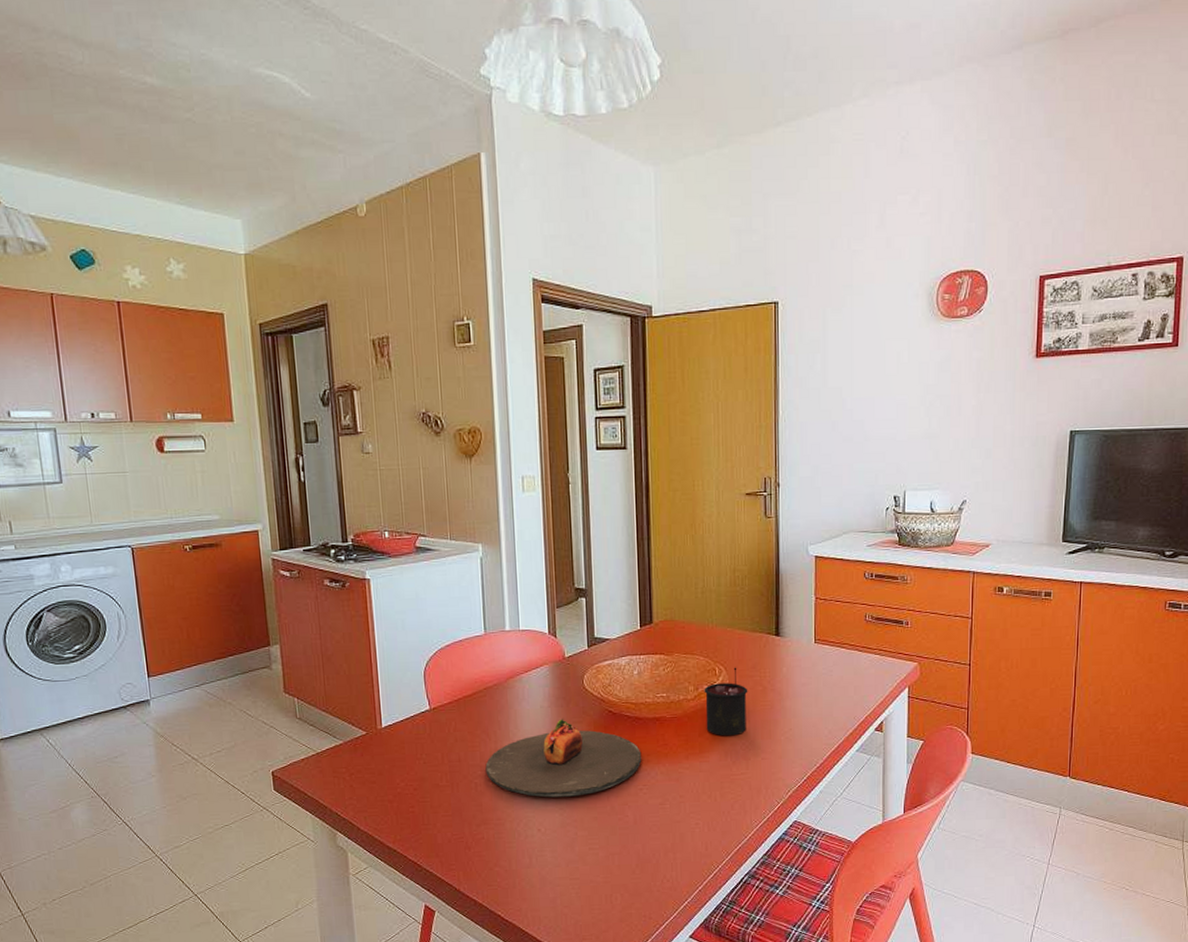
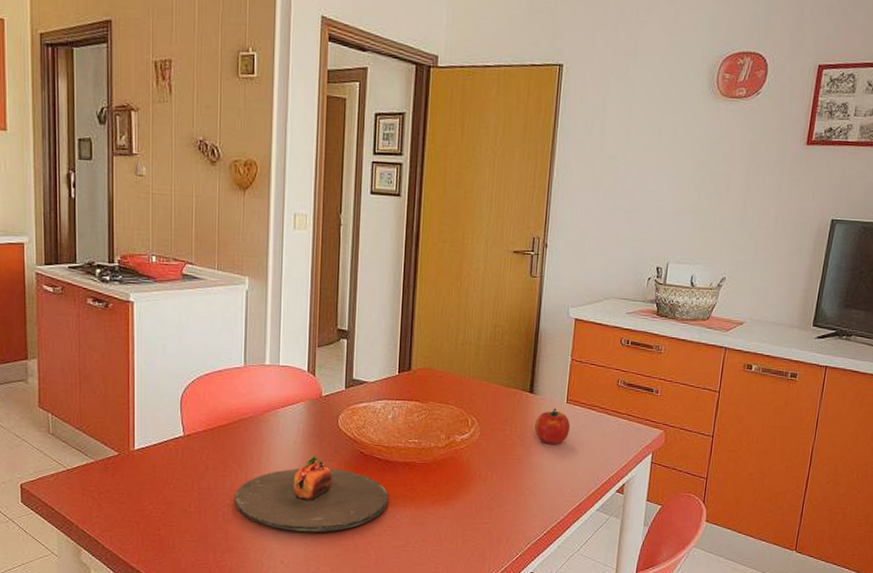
candle: present [704,667,748,736] -> none [454,420,498,486]
fruit: none [783,649,821,687] -> present [534,408,571,445]

